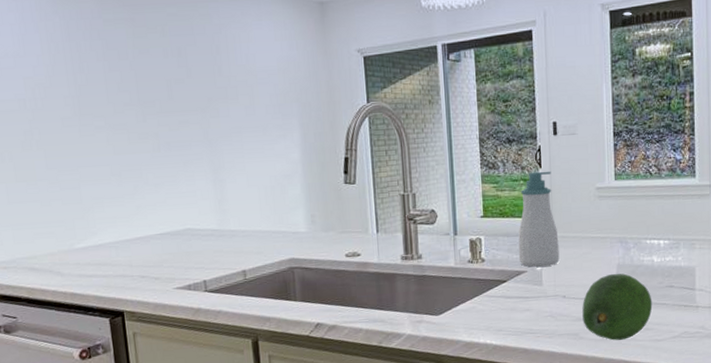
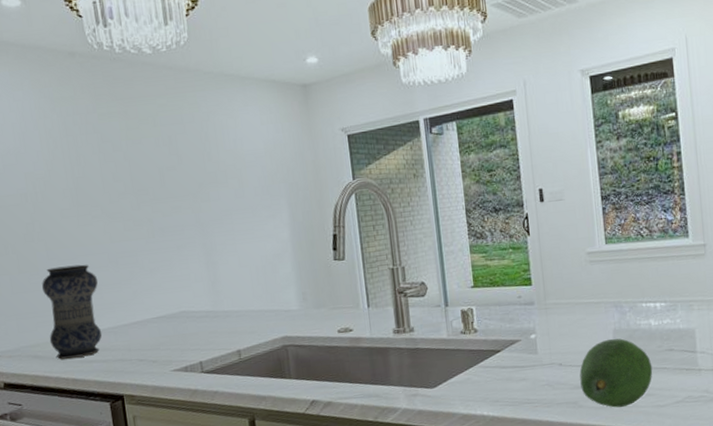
vase: none [40,176,103,273] -> present [42,264,102,360]
soap bottle: present [518,171,560,267] -> none [509,238,554,336]

